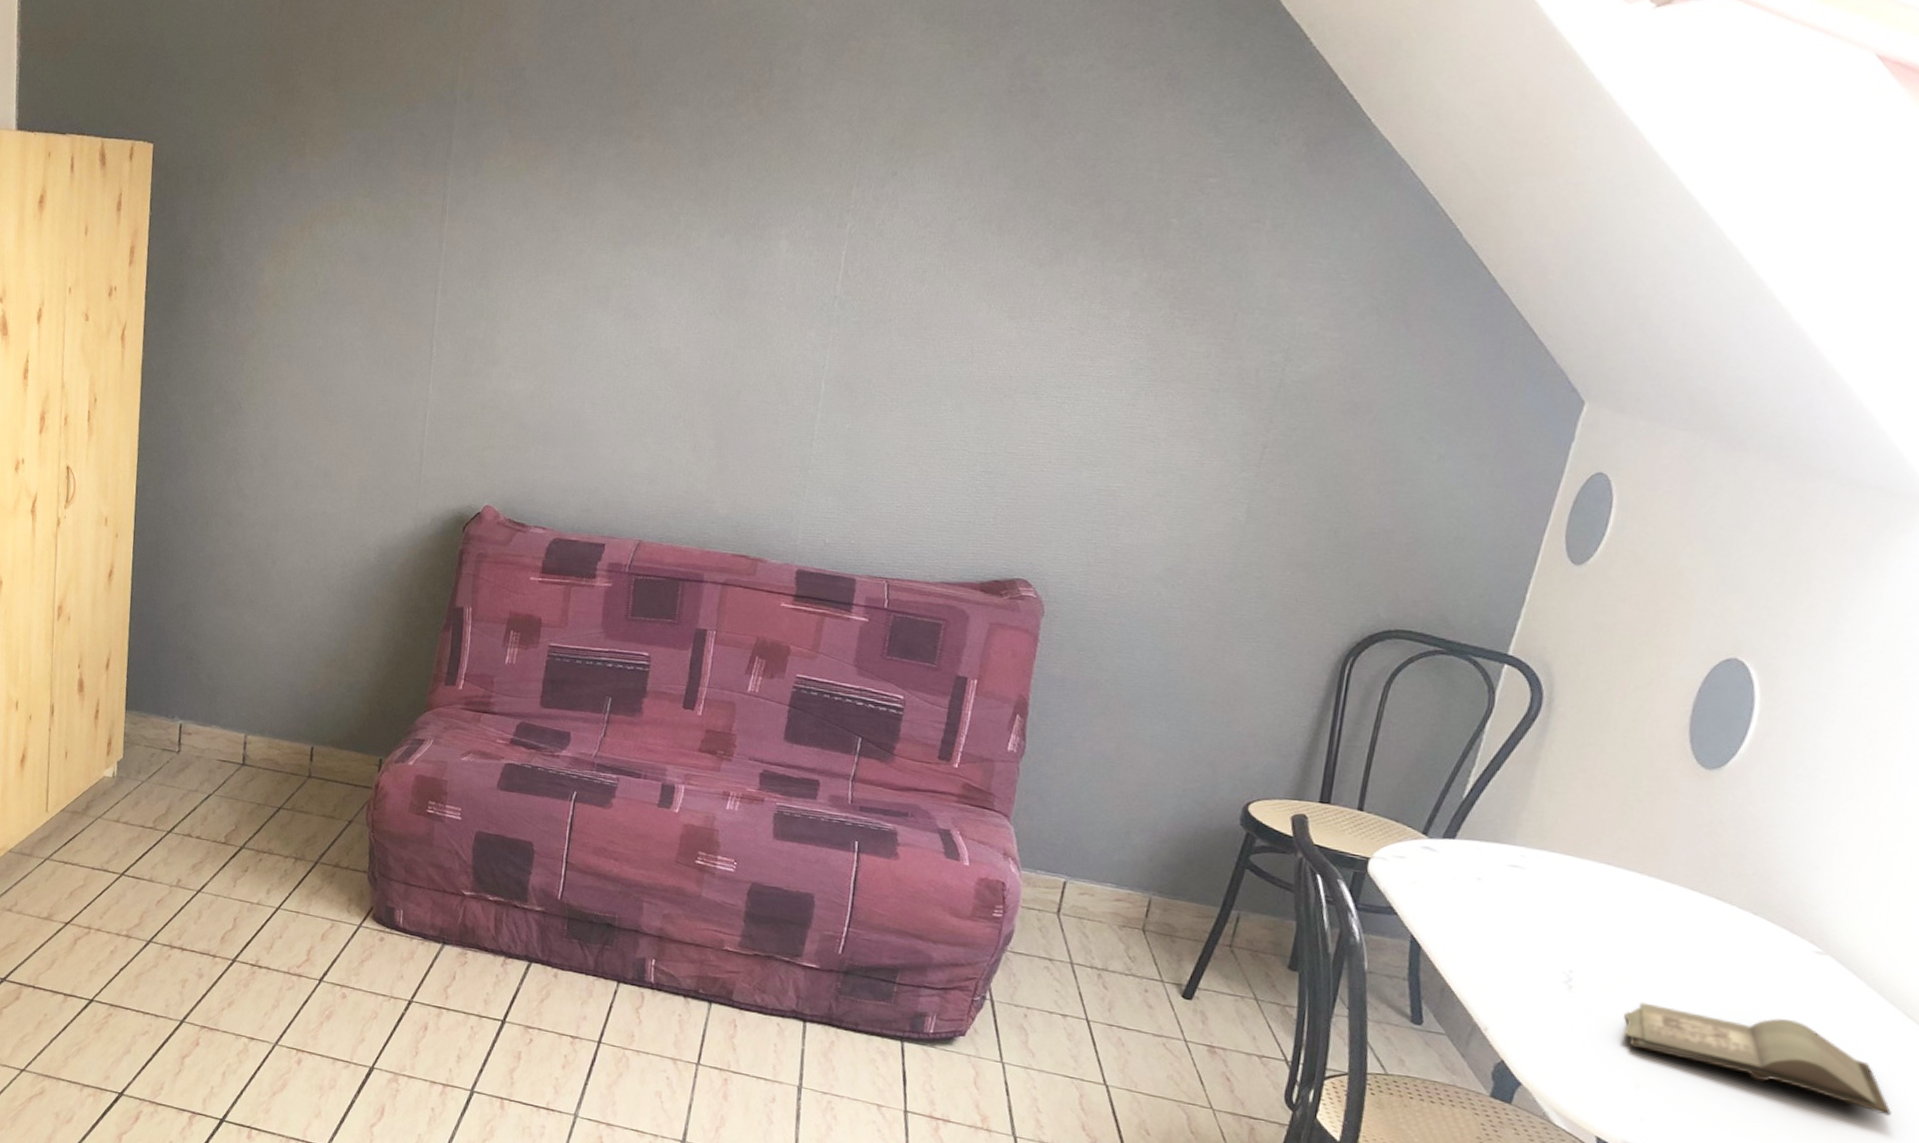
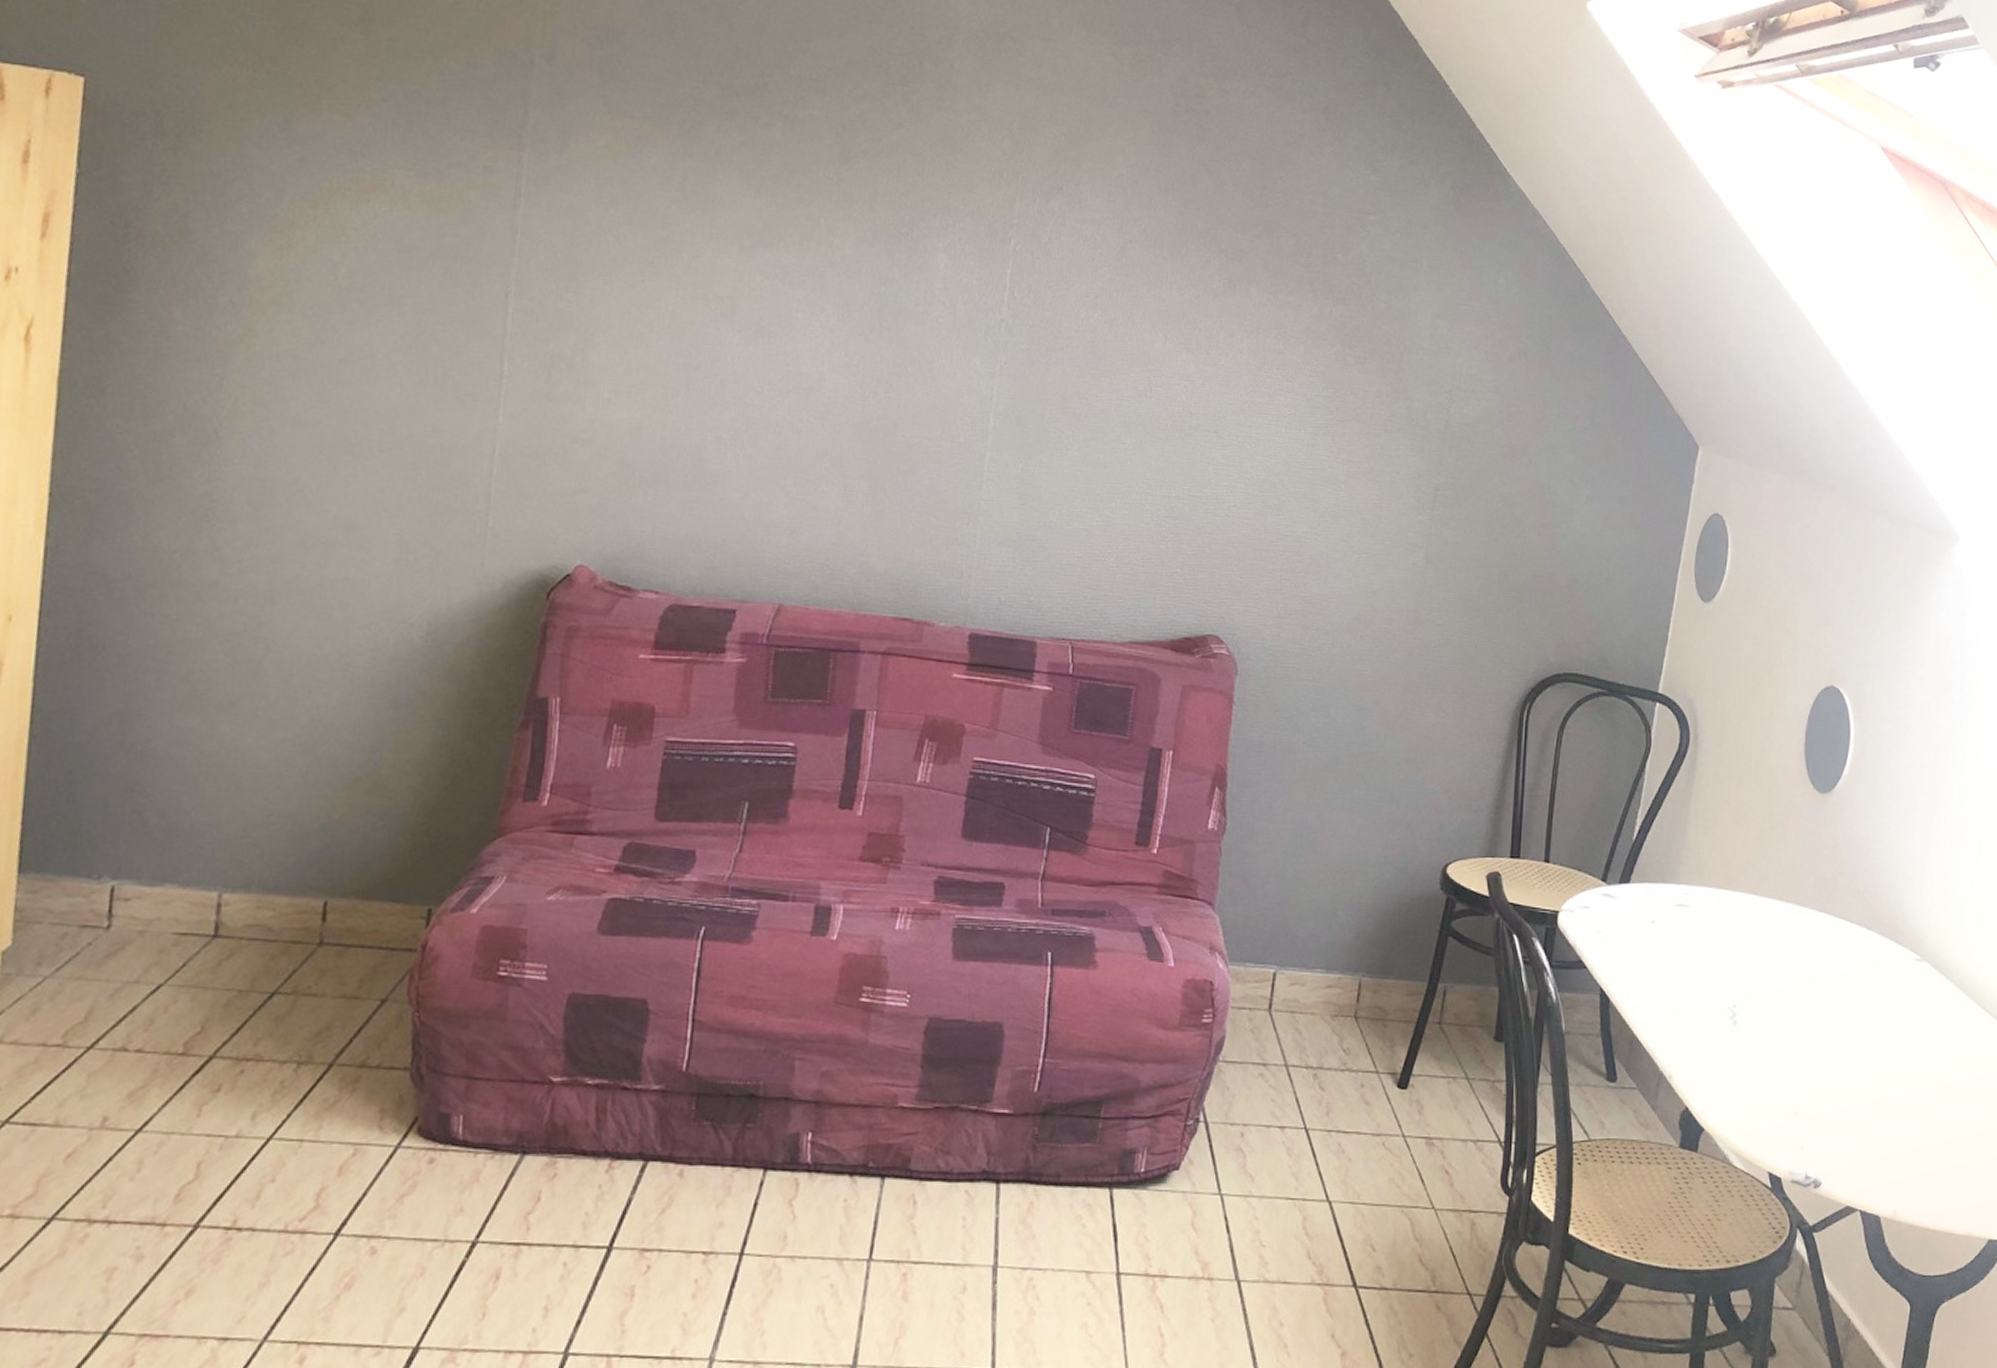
hardback book: present [1623,1002,1892,1116] -> none [1779,1027,1984,1108]

